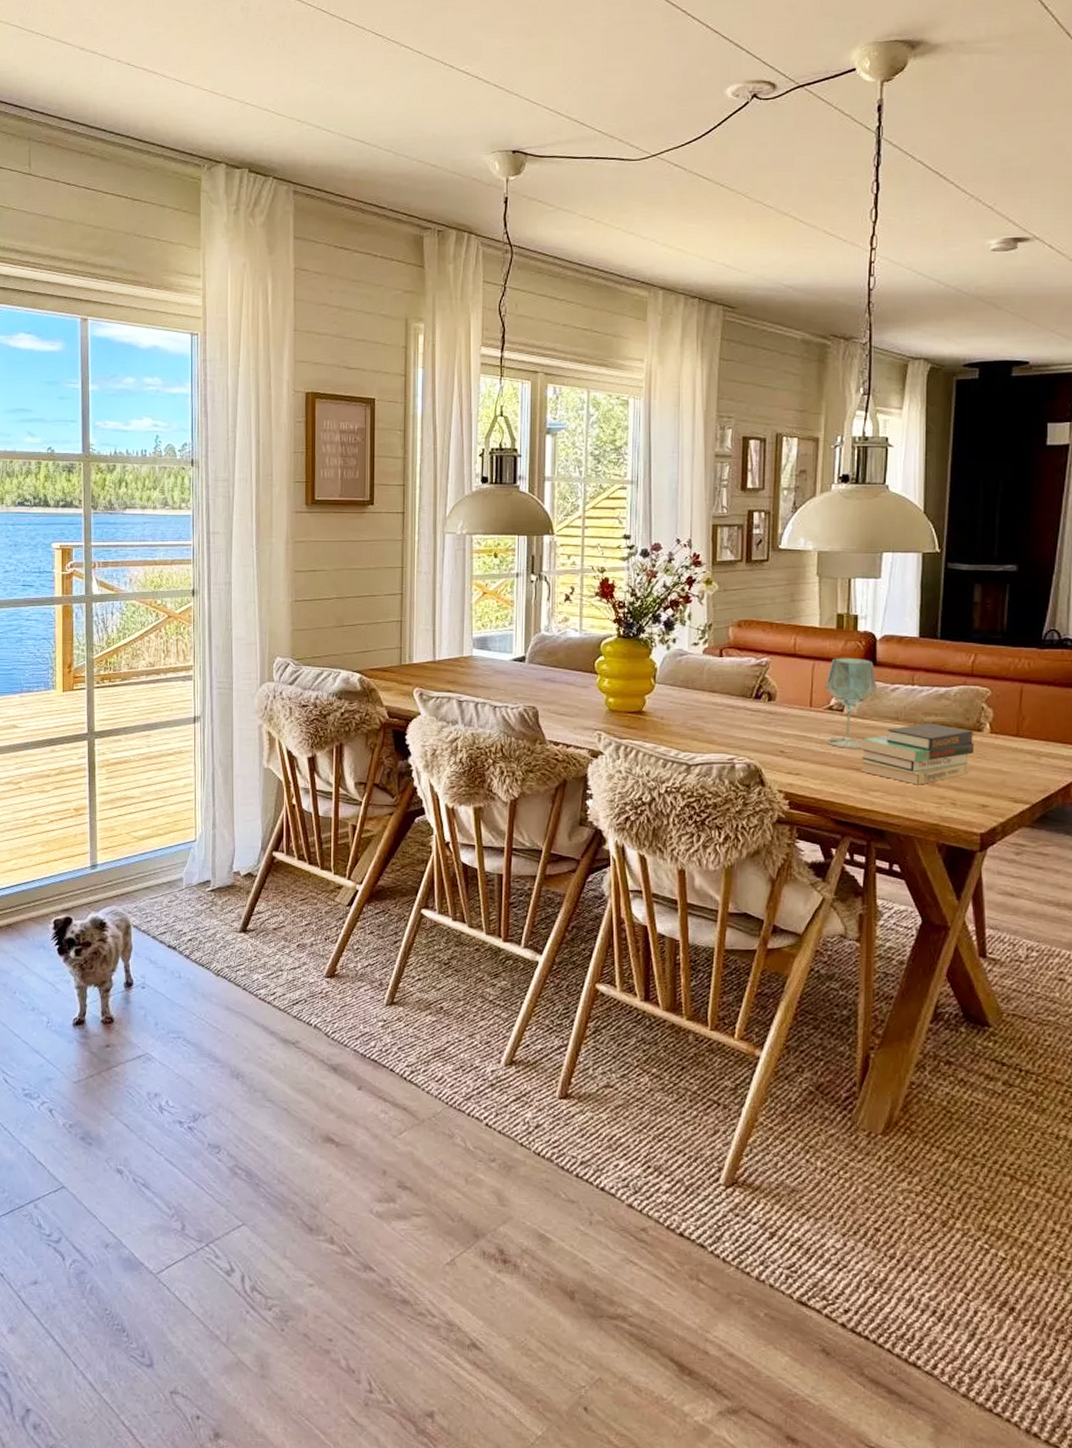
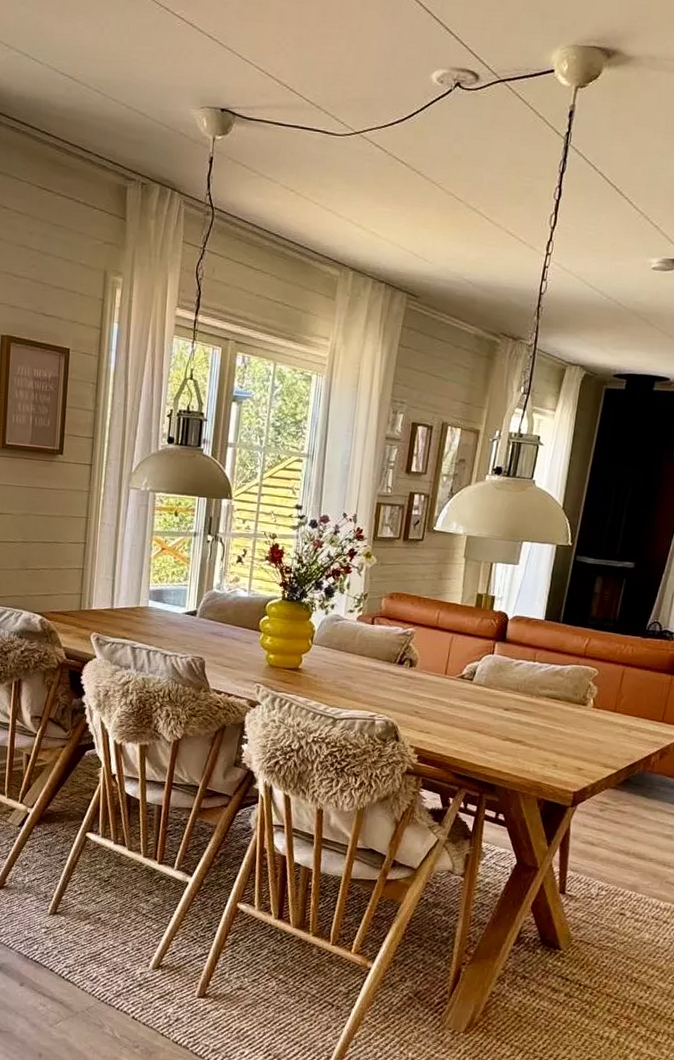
wine glass: present [825,657,876,749] -> none [456,632,504,714]
books: present [860,722,975,785] -> none [481,695,579,748]

